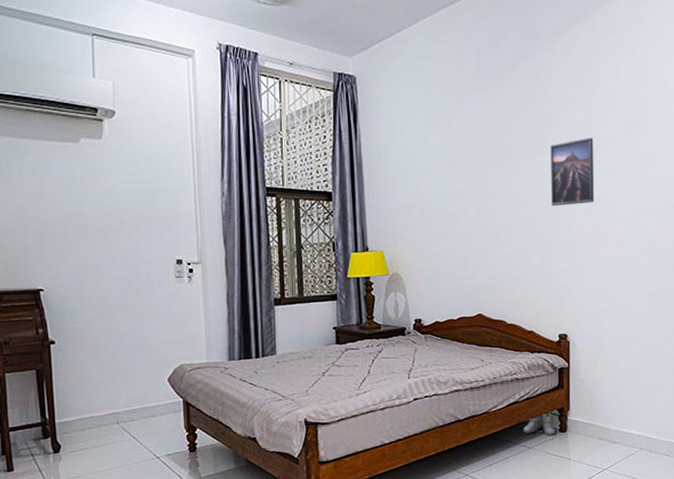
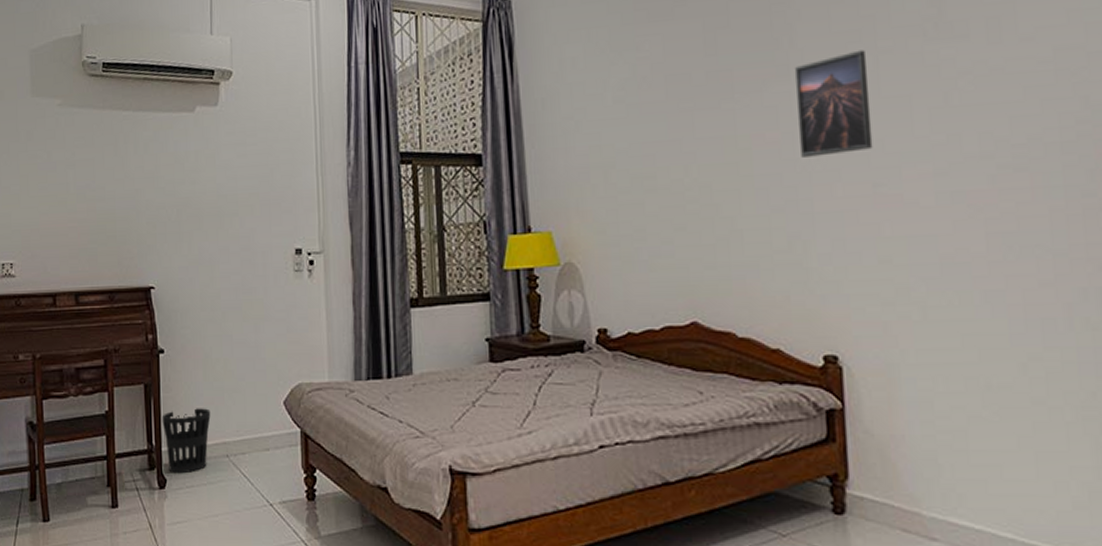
wastebasket: none [54,387,102,440] -> present [162,408,211,474]
boots: present [523,411,556,436] -> none [771,477,827,520]

